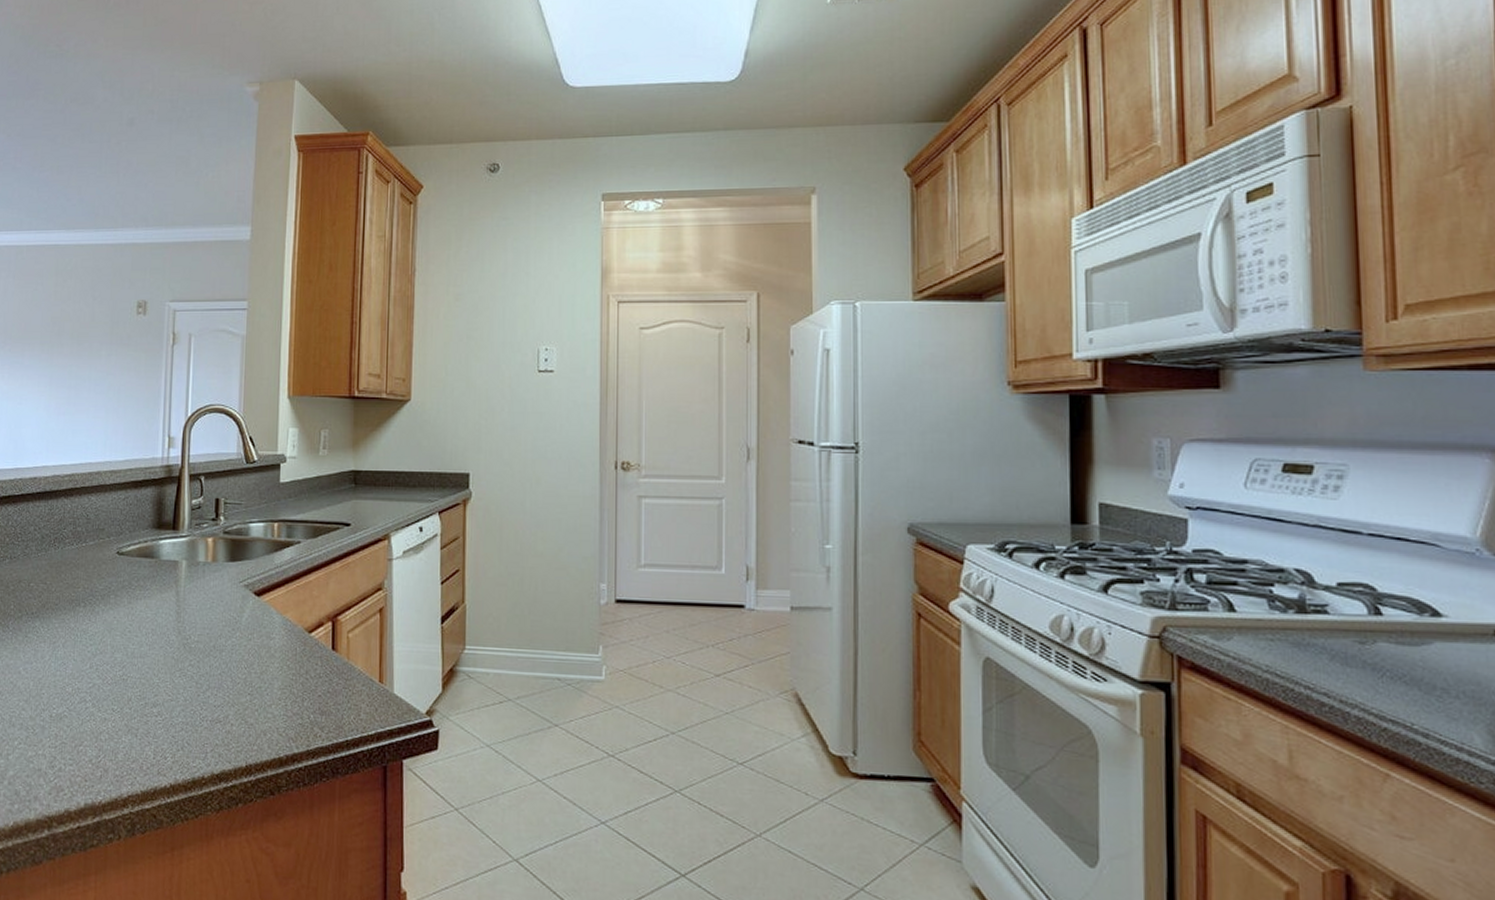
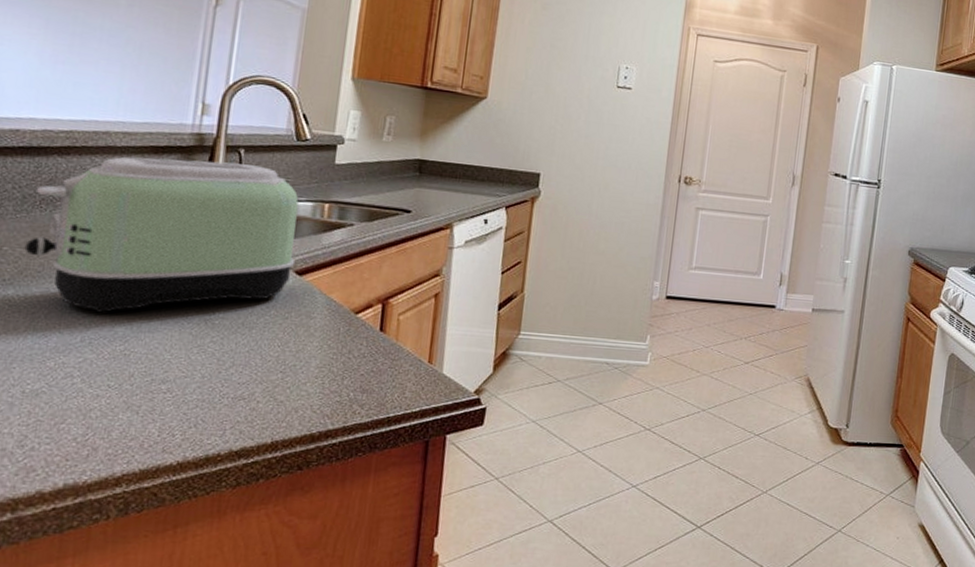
toaster: none [45,490,254,641] -> present [24,157,299,313]

